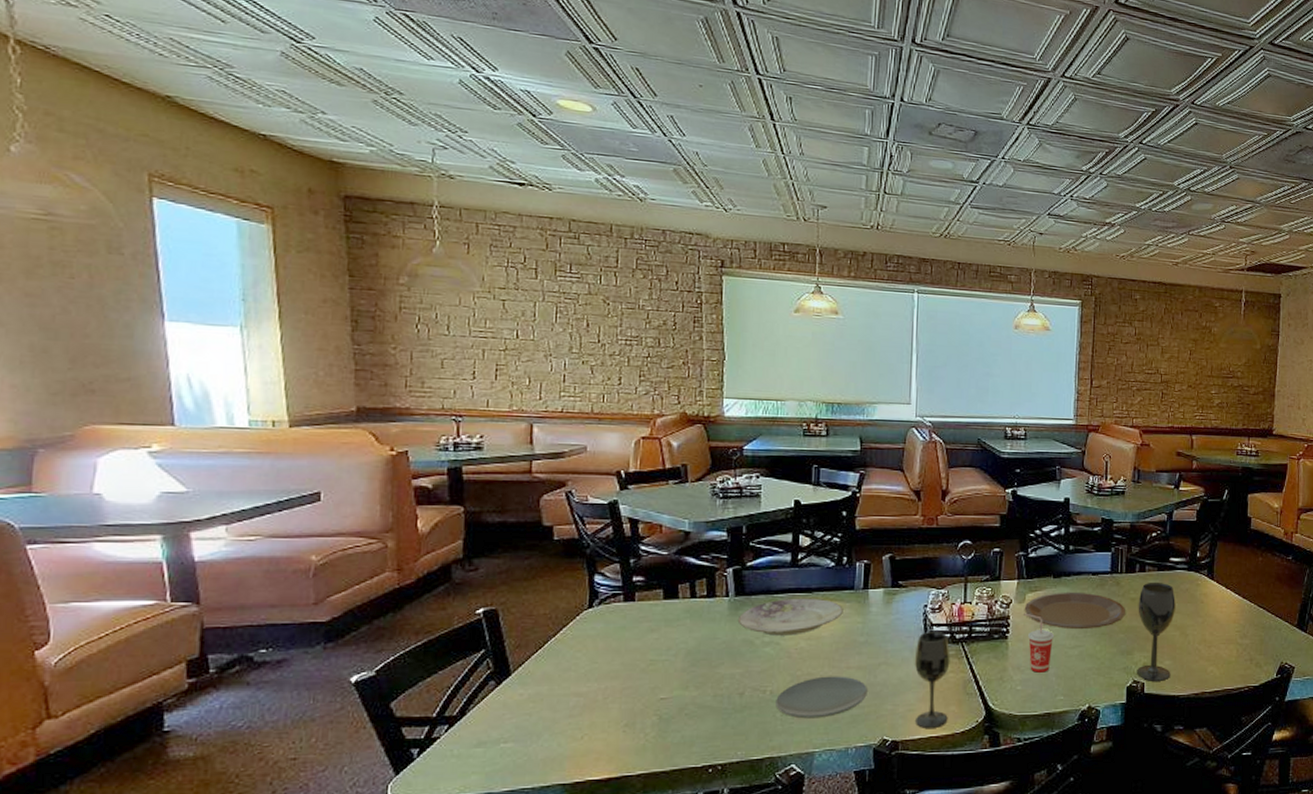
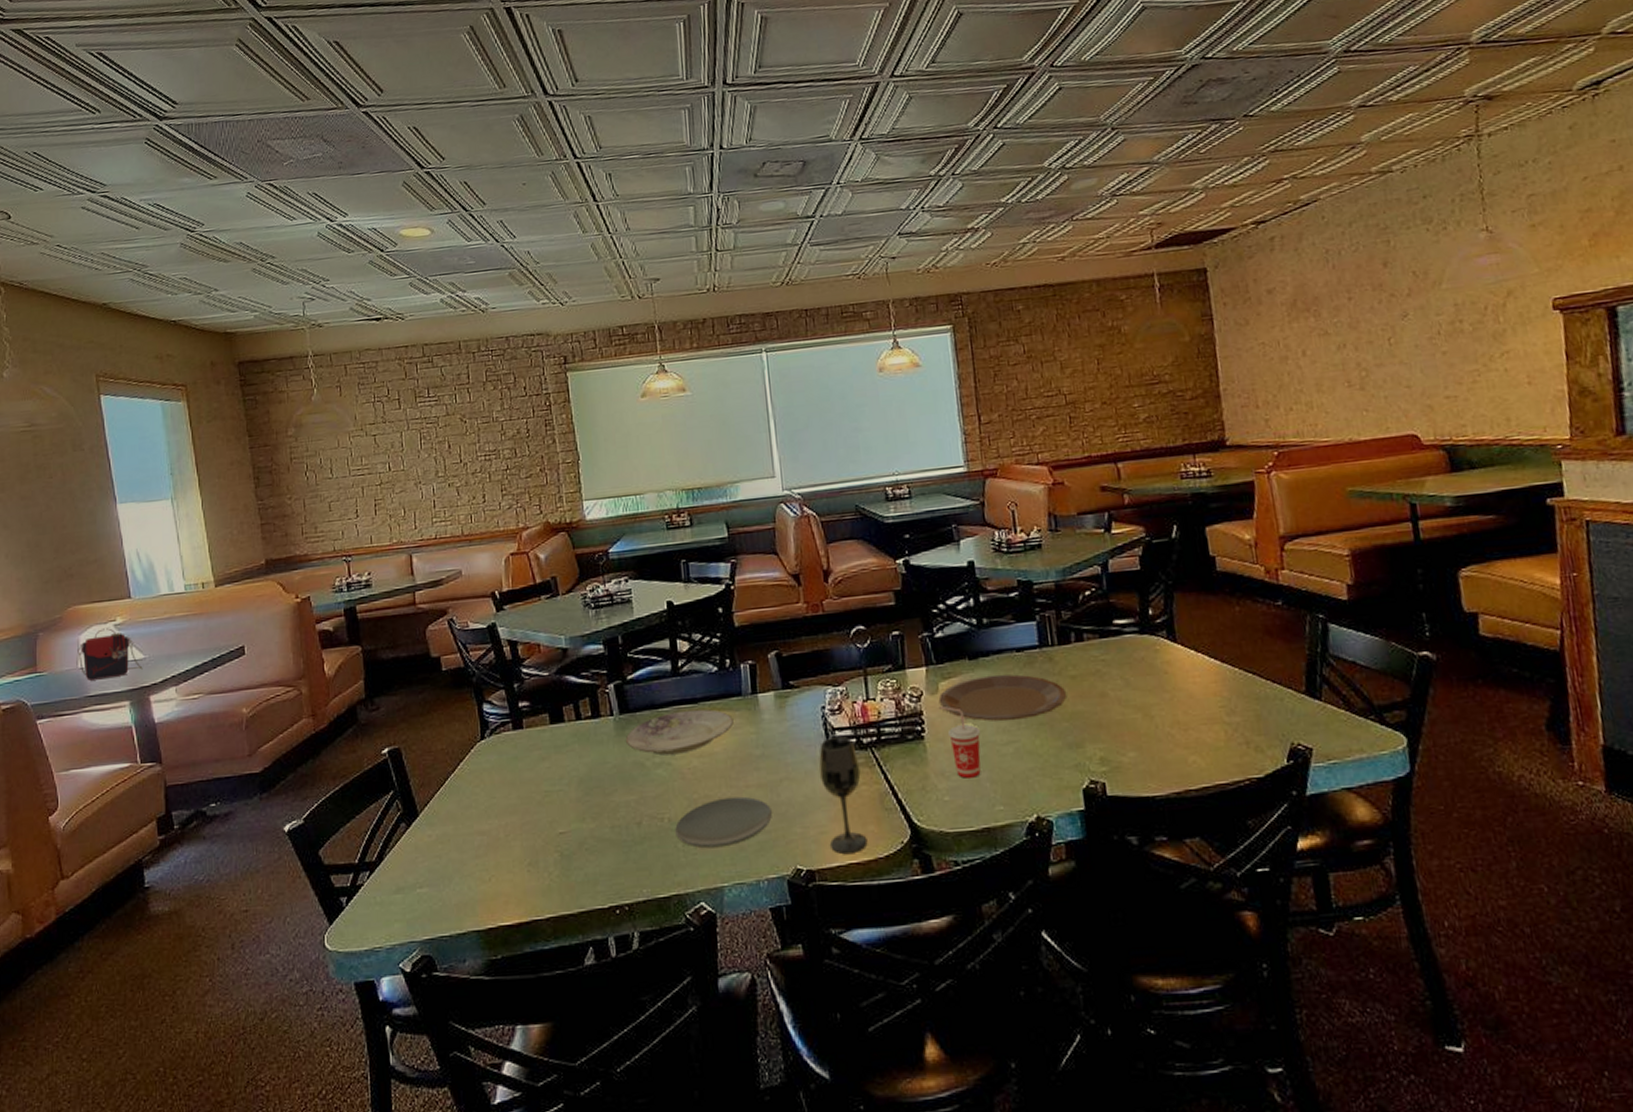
handbag: none [93,454,184,509] -> present [78,628,143,681]
wine glass: present [1136,582,1177,681] -> none [1080,652,1139,780]

